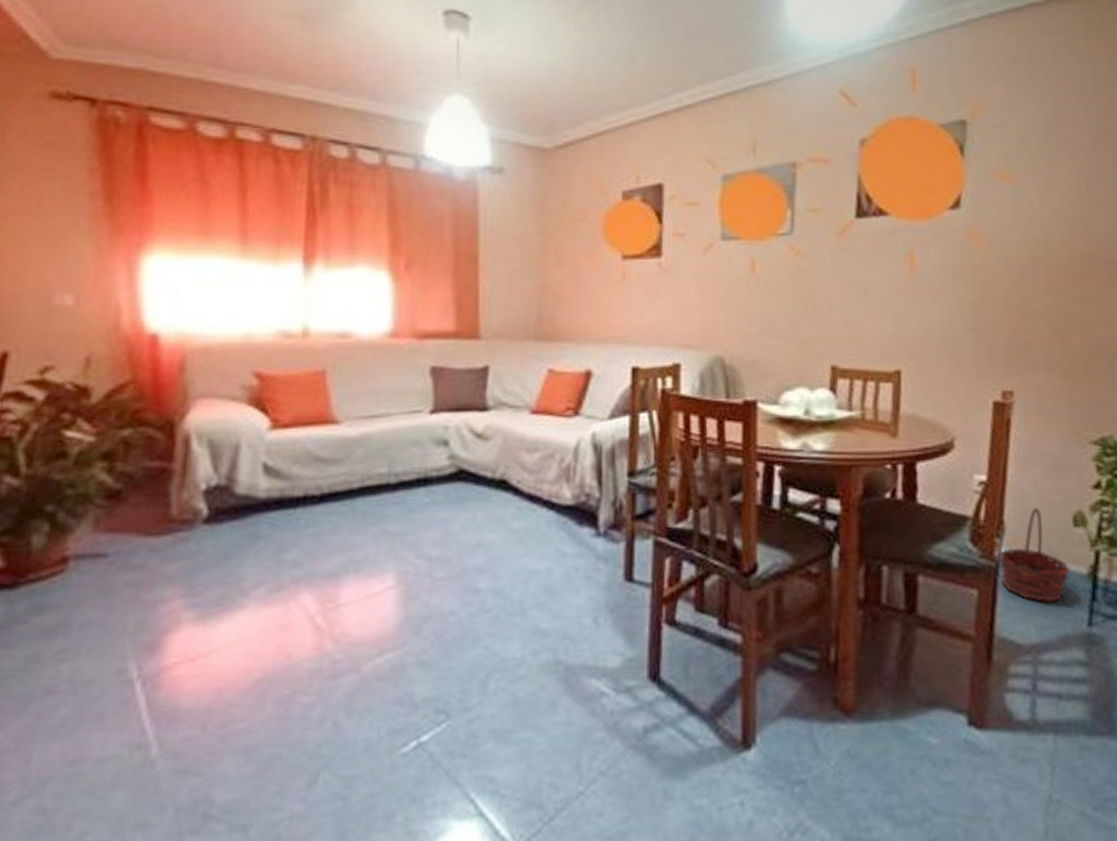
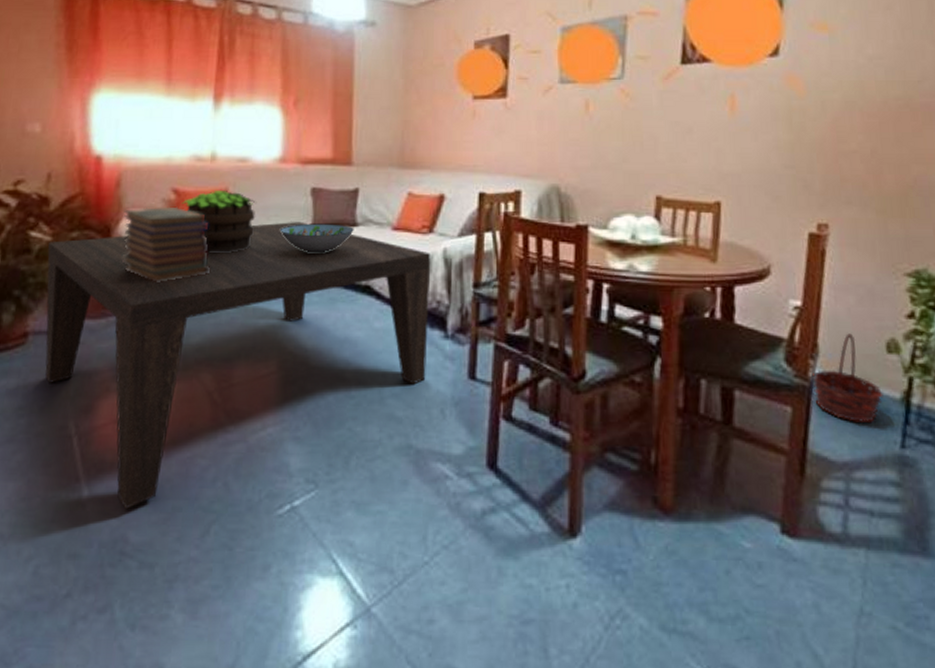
coffee table: none [90,406,578,764] -> present [45,221,431,510]
book stack: none [190,394,306,487] -> present [121,206,210,282]
potted plant: none [267,373,363,450] -> present [182,191,257,254]
decorative bowl: none [394,408,485,445] -> present [280,223,354,253]

